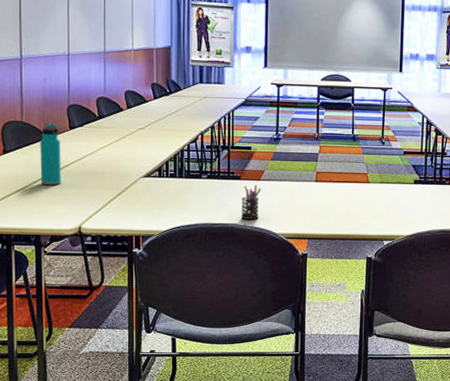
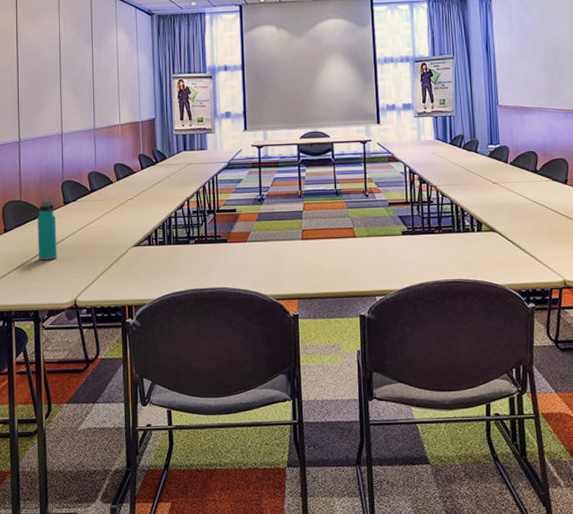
pen holder: present [241,184,261,220] -> none [230,246,248,283]

